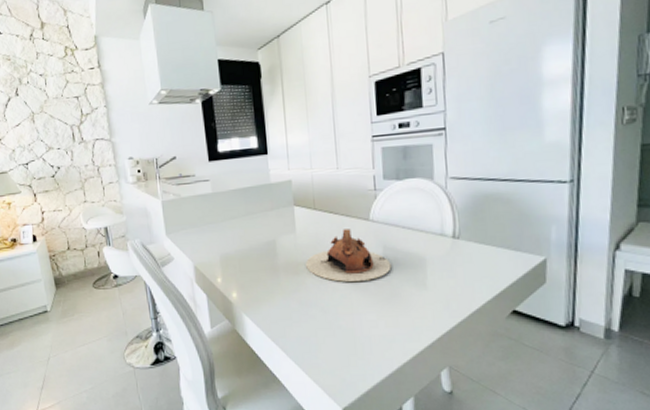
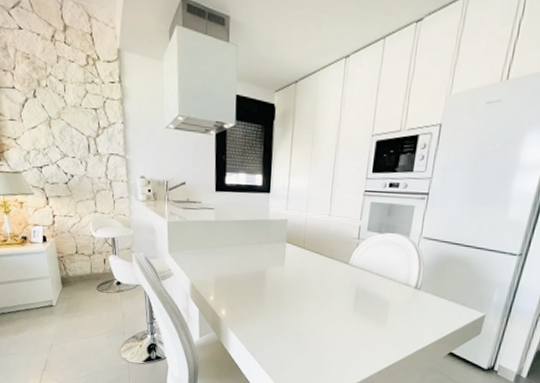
teapot: present [306,229,392,282] -> none [288,269,360,315]

